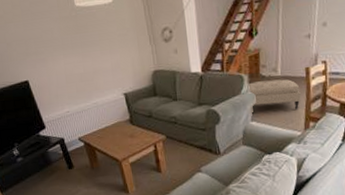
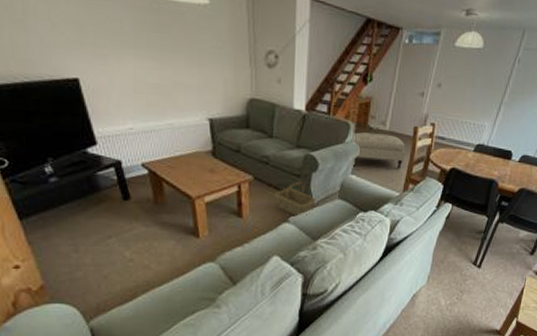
basket: none [185,134,223,167] -> present [274,181,316,218]

